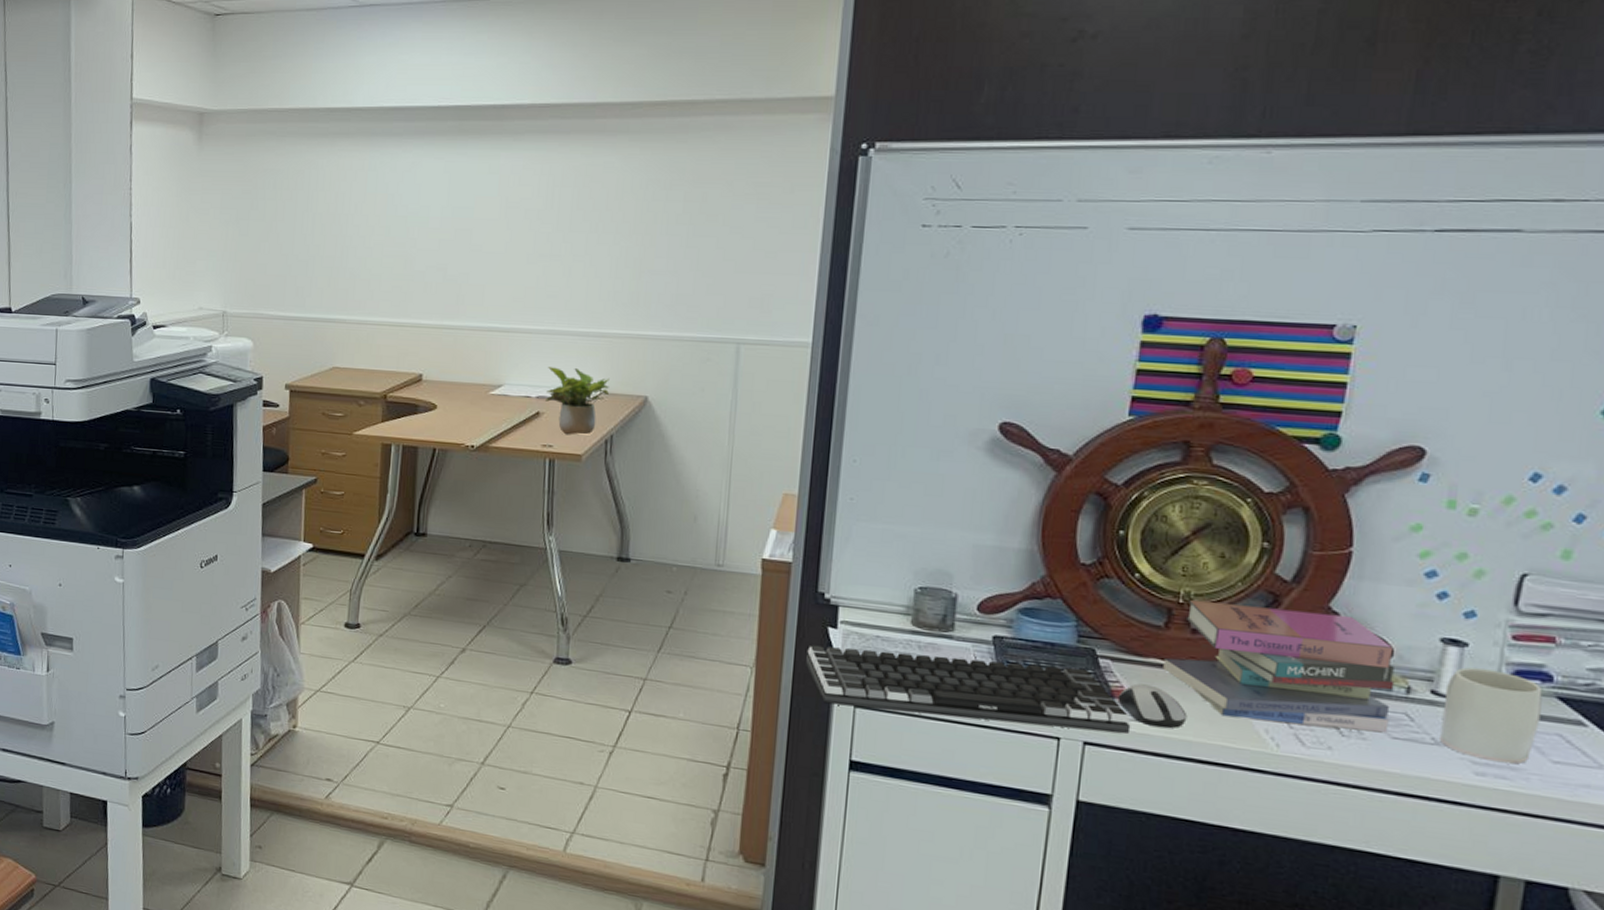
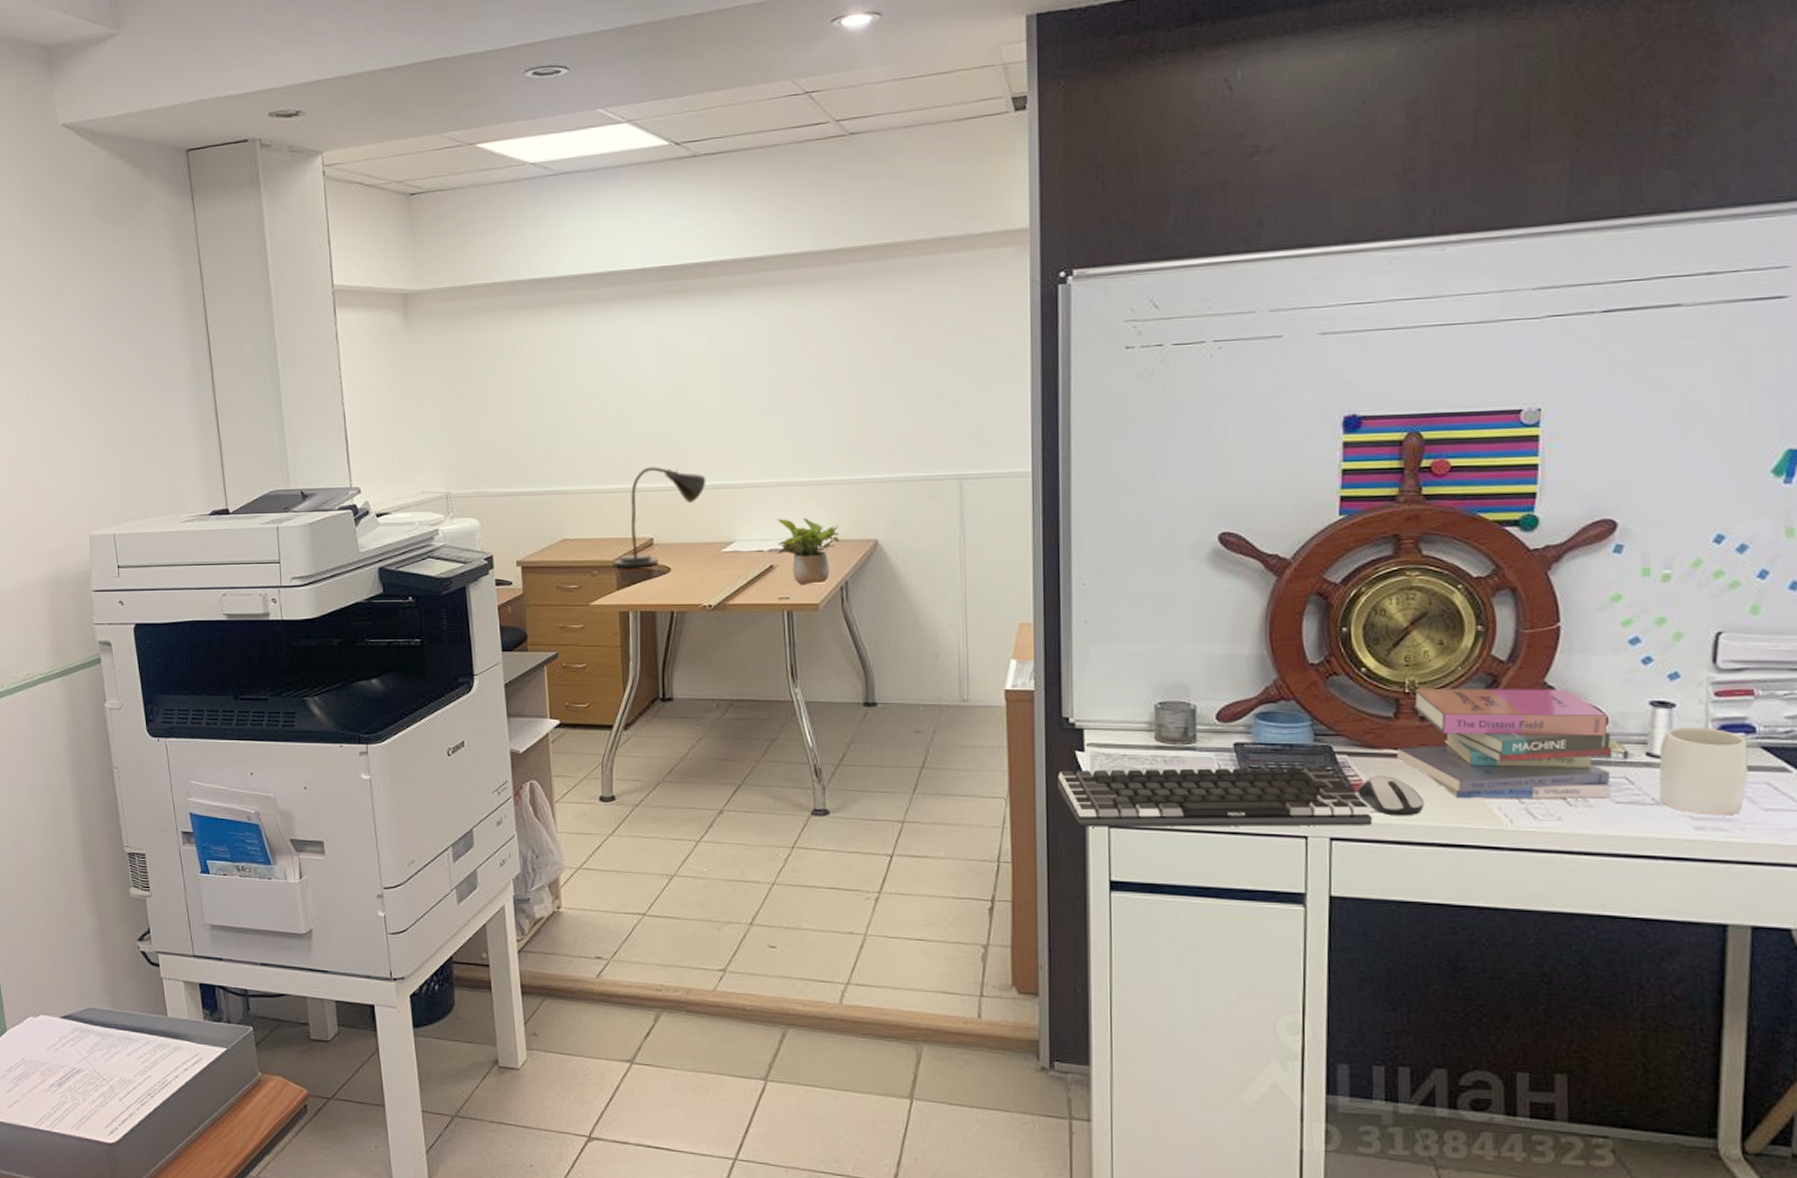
desk lamp: none [378,303,481,402] -> present [611,467,706,568]

